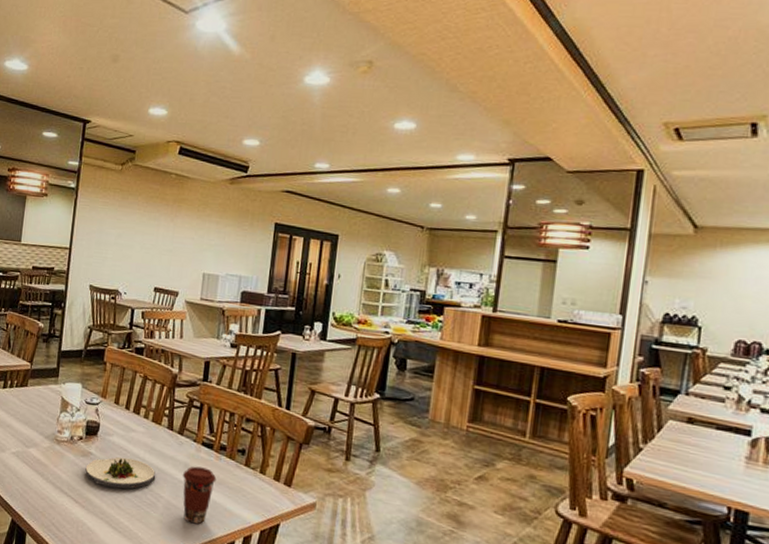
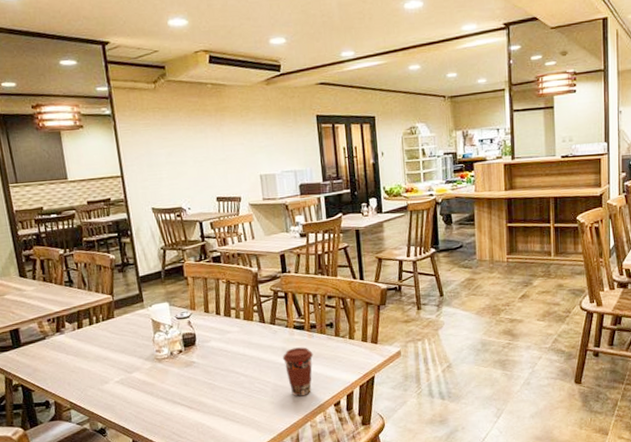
salad plate: present [85,456,156,489] -> none [191,356,259,387]

